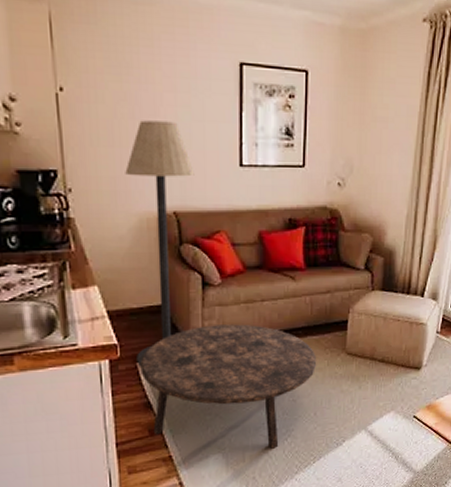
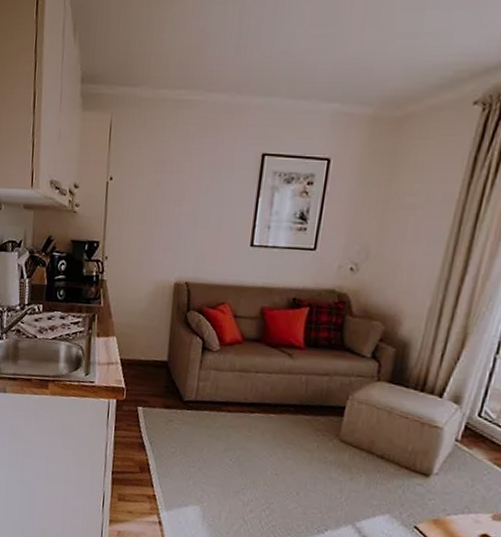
floor lamp: present [125,120,195,366] -> none [138,204,208,410]
coffee table: present [140,324,317,449] -> none [140,385,306,517]

